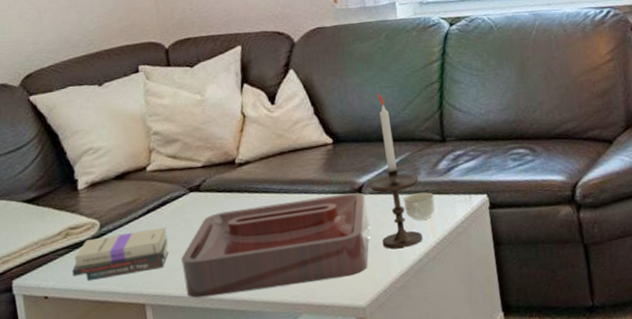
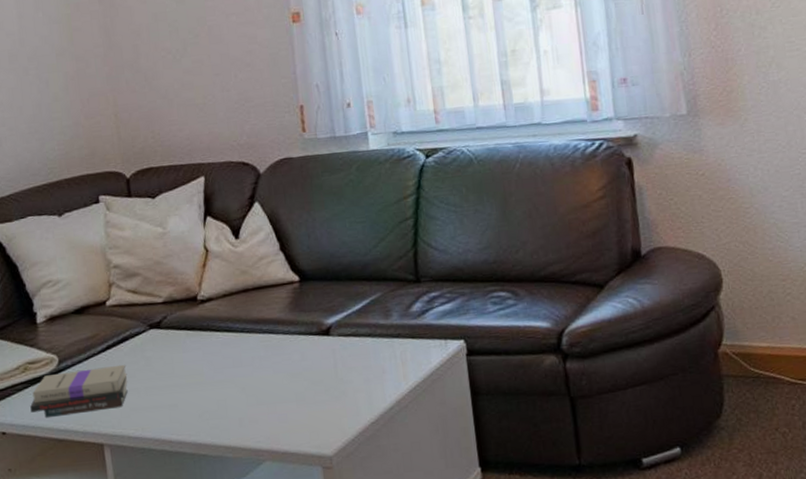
decorative tray: present [181,192,370,299] -> none [140,334,338,440]
candlestick: present [370,93,423,249] -> none [339,228,394,396]
cup: present [403,192,435,221] -> none [373,336,408,366]

